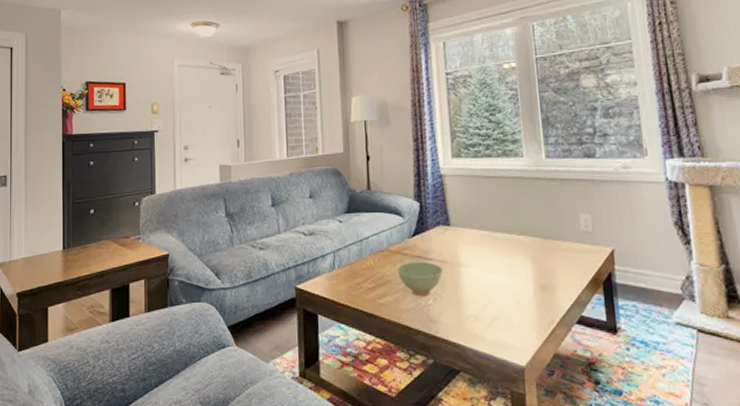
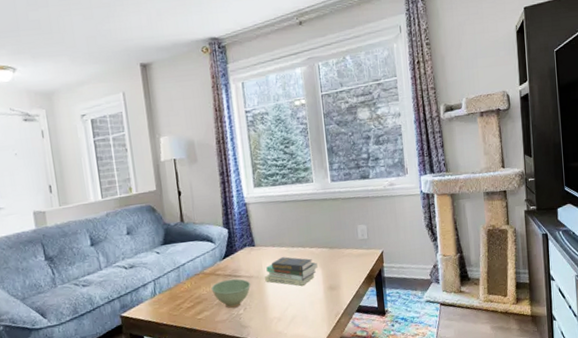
books: none [460,242,527,280] -> present [265,257,318,286]

